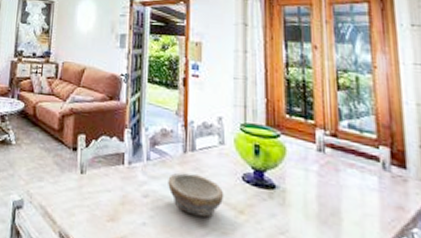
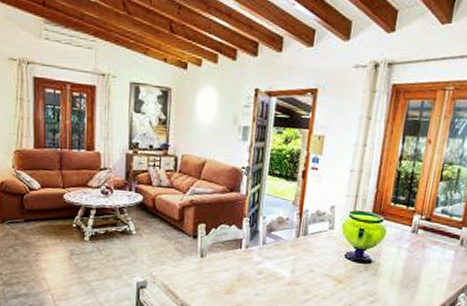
bowl: present [168,172,224,217] -> none [280,253,328,287]

